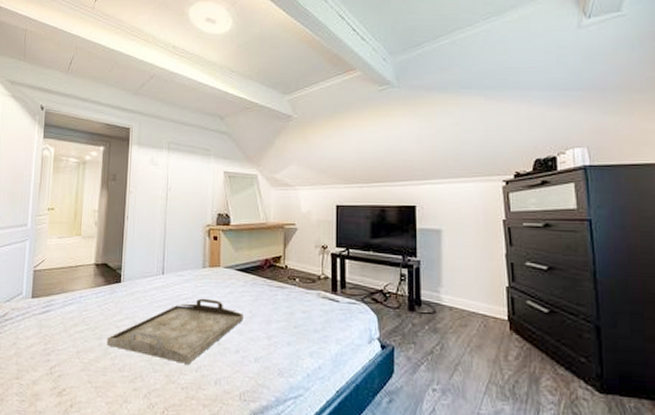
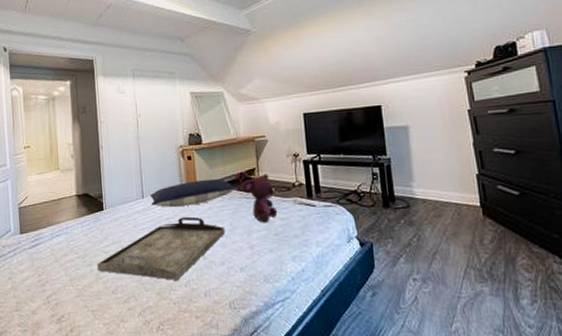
pillow: none [171,261,261,288] -> present [150,178,238,207]
teddy bear: none [267,263,300,314] -> present [242,174,278,223]

